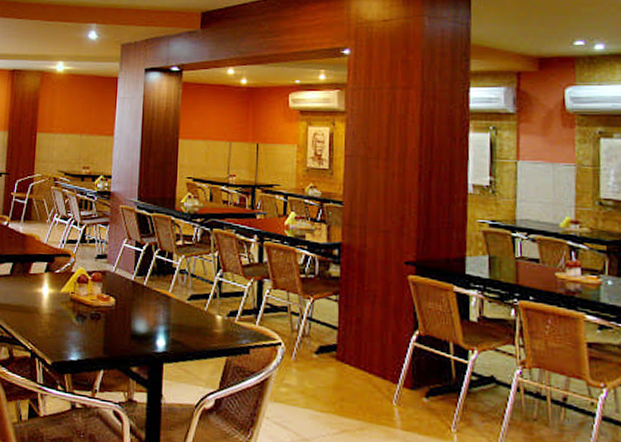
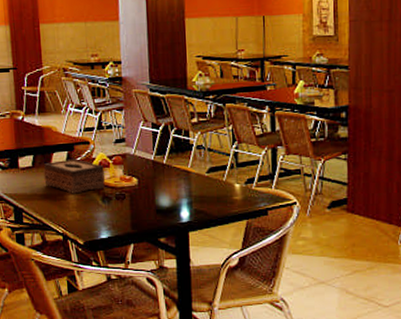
tissue box: none [20,270,83,309] -> present [43,159,106,194]

